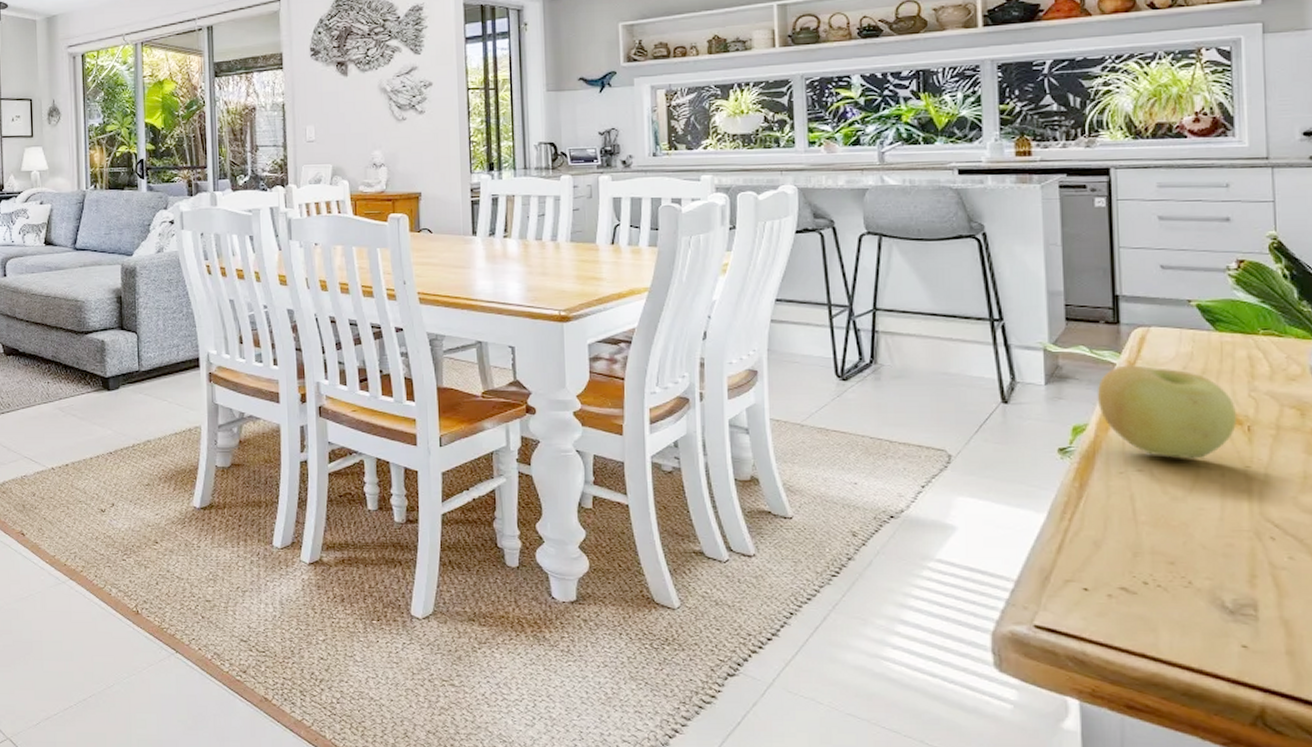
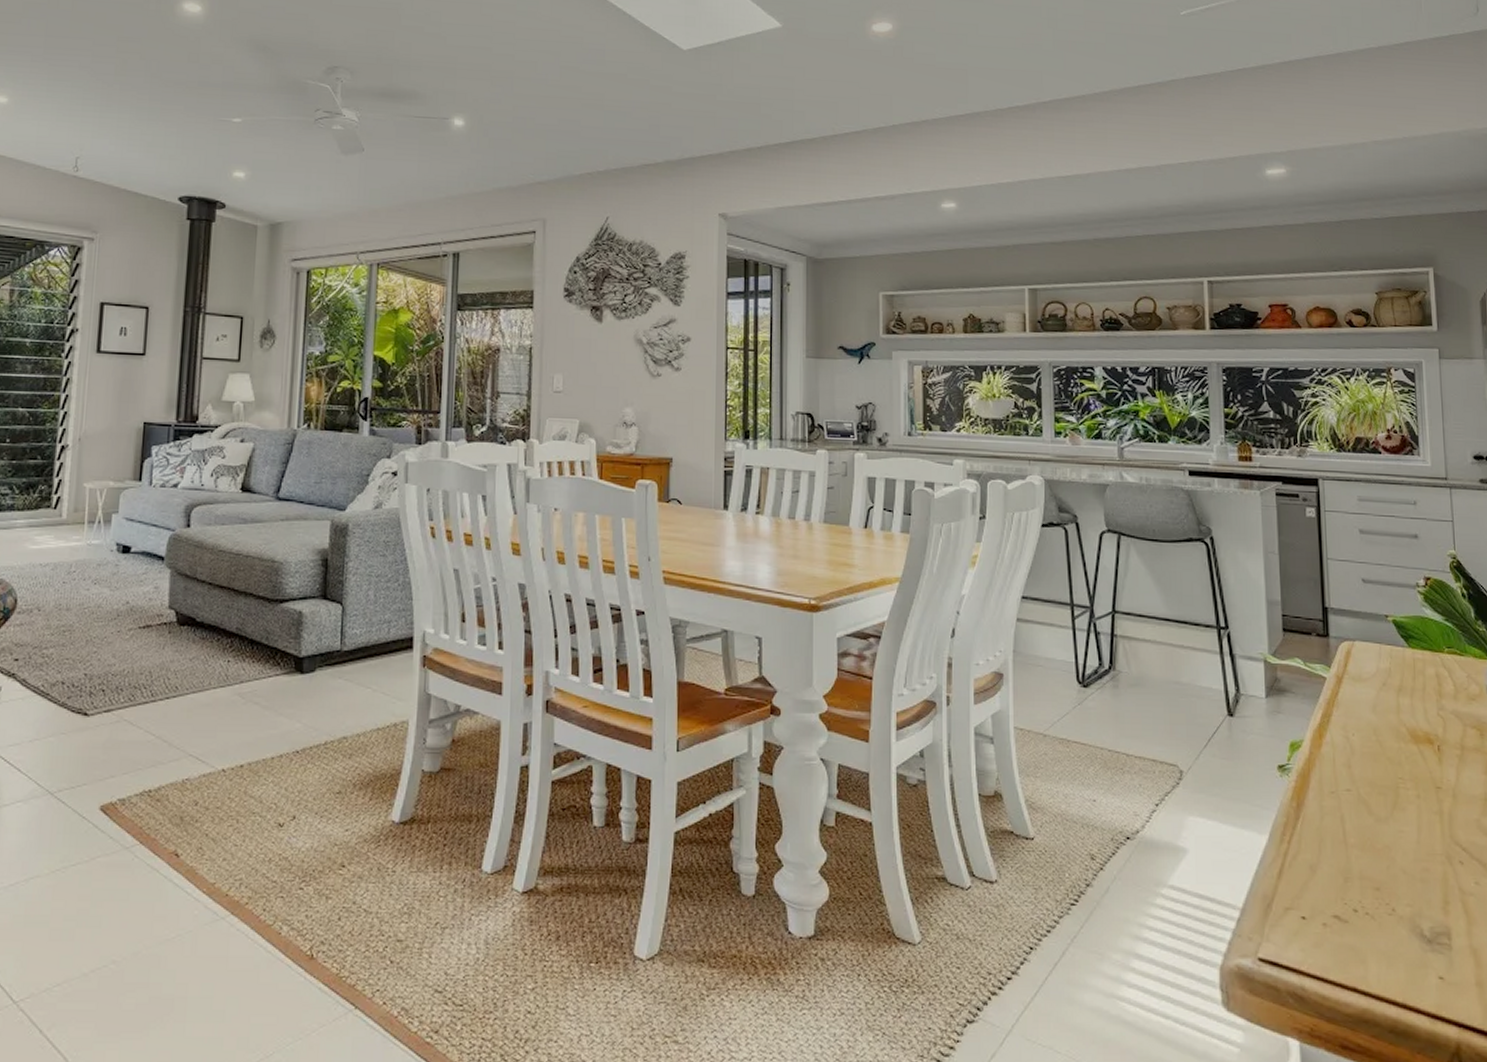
apple: present [1097,365,1238,459] -> none [1310,679,1429,779]

